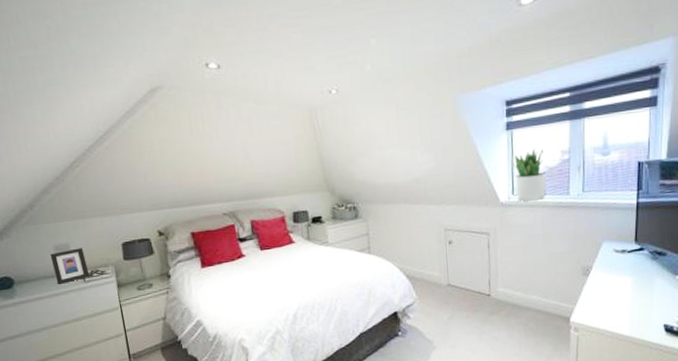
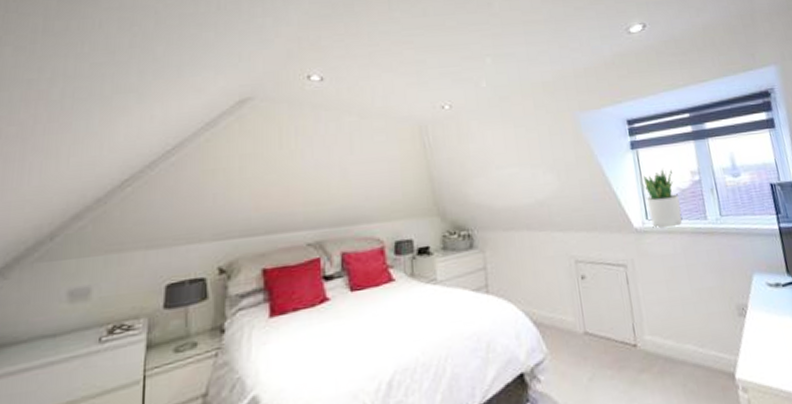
picture frame: present [50,248,90,284] -> none [57,292,110,347]

